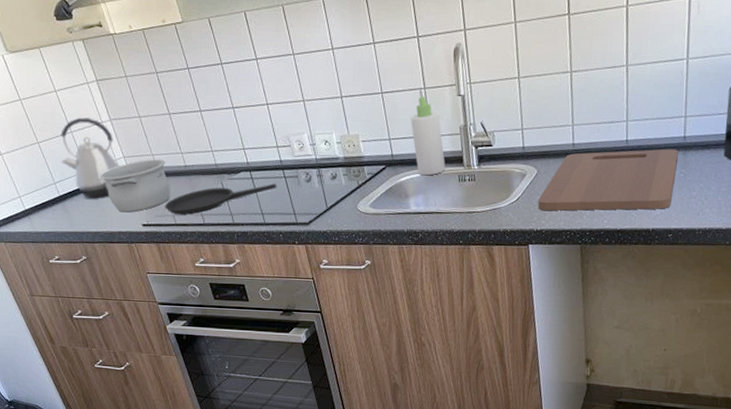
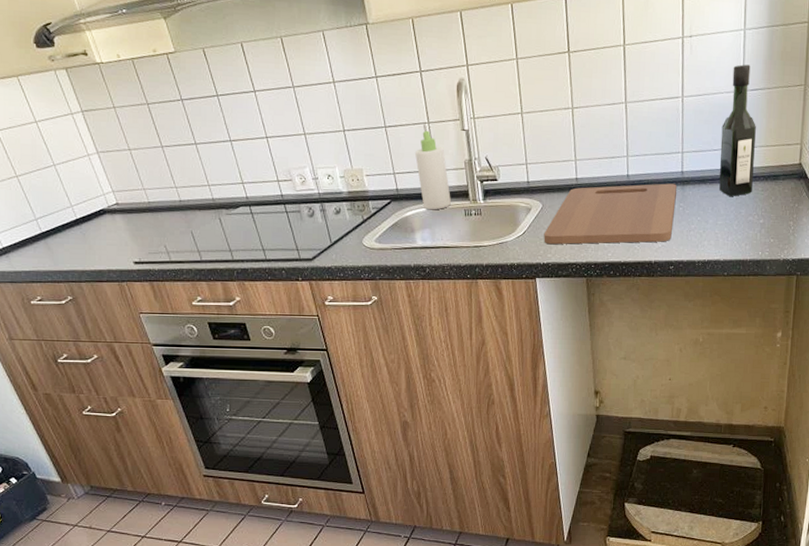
kettle: present [61,117,119,199] -> none [42,149,108,235]
cooking pot: present [99,159,170,213] -> none [85,193,164,250]
frying pan: present [164,183,277,214] -> none [157,218,279,251]

